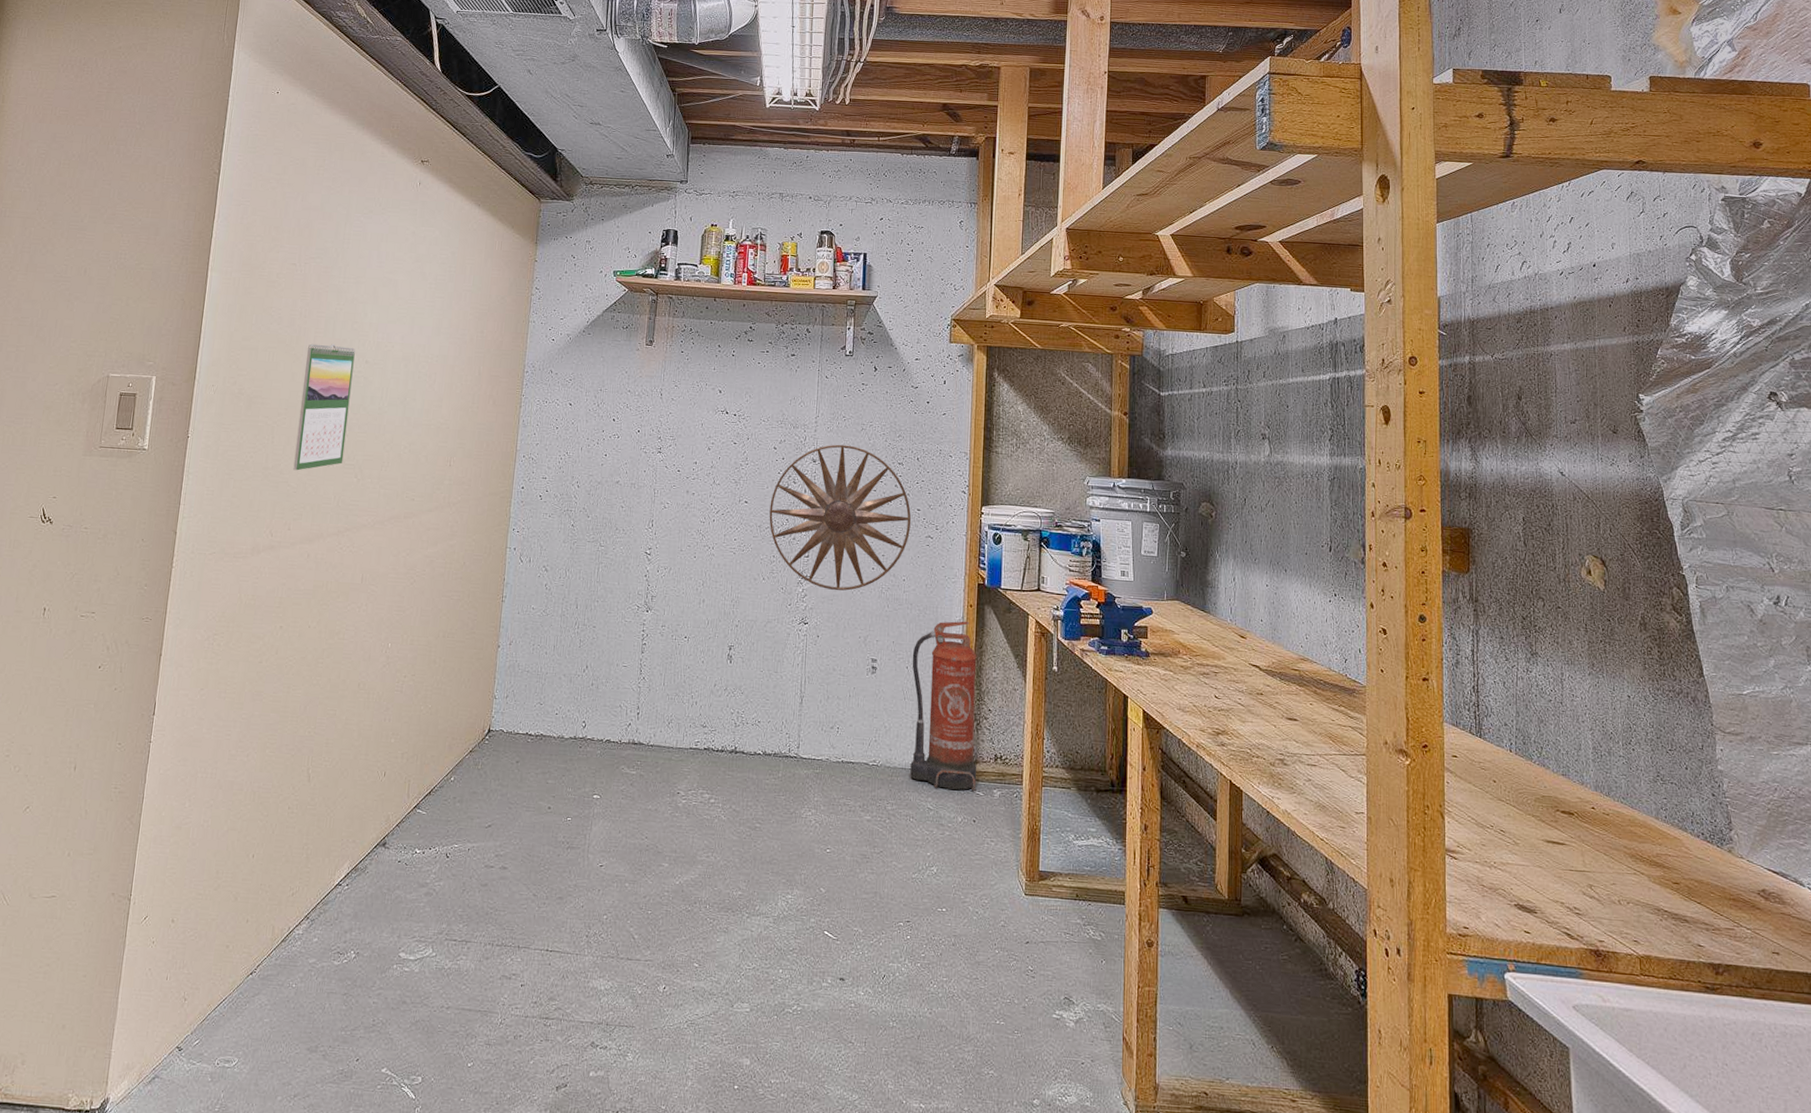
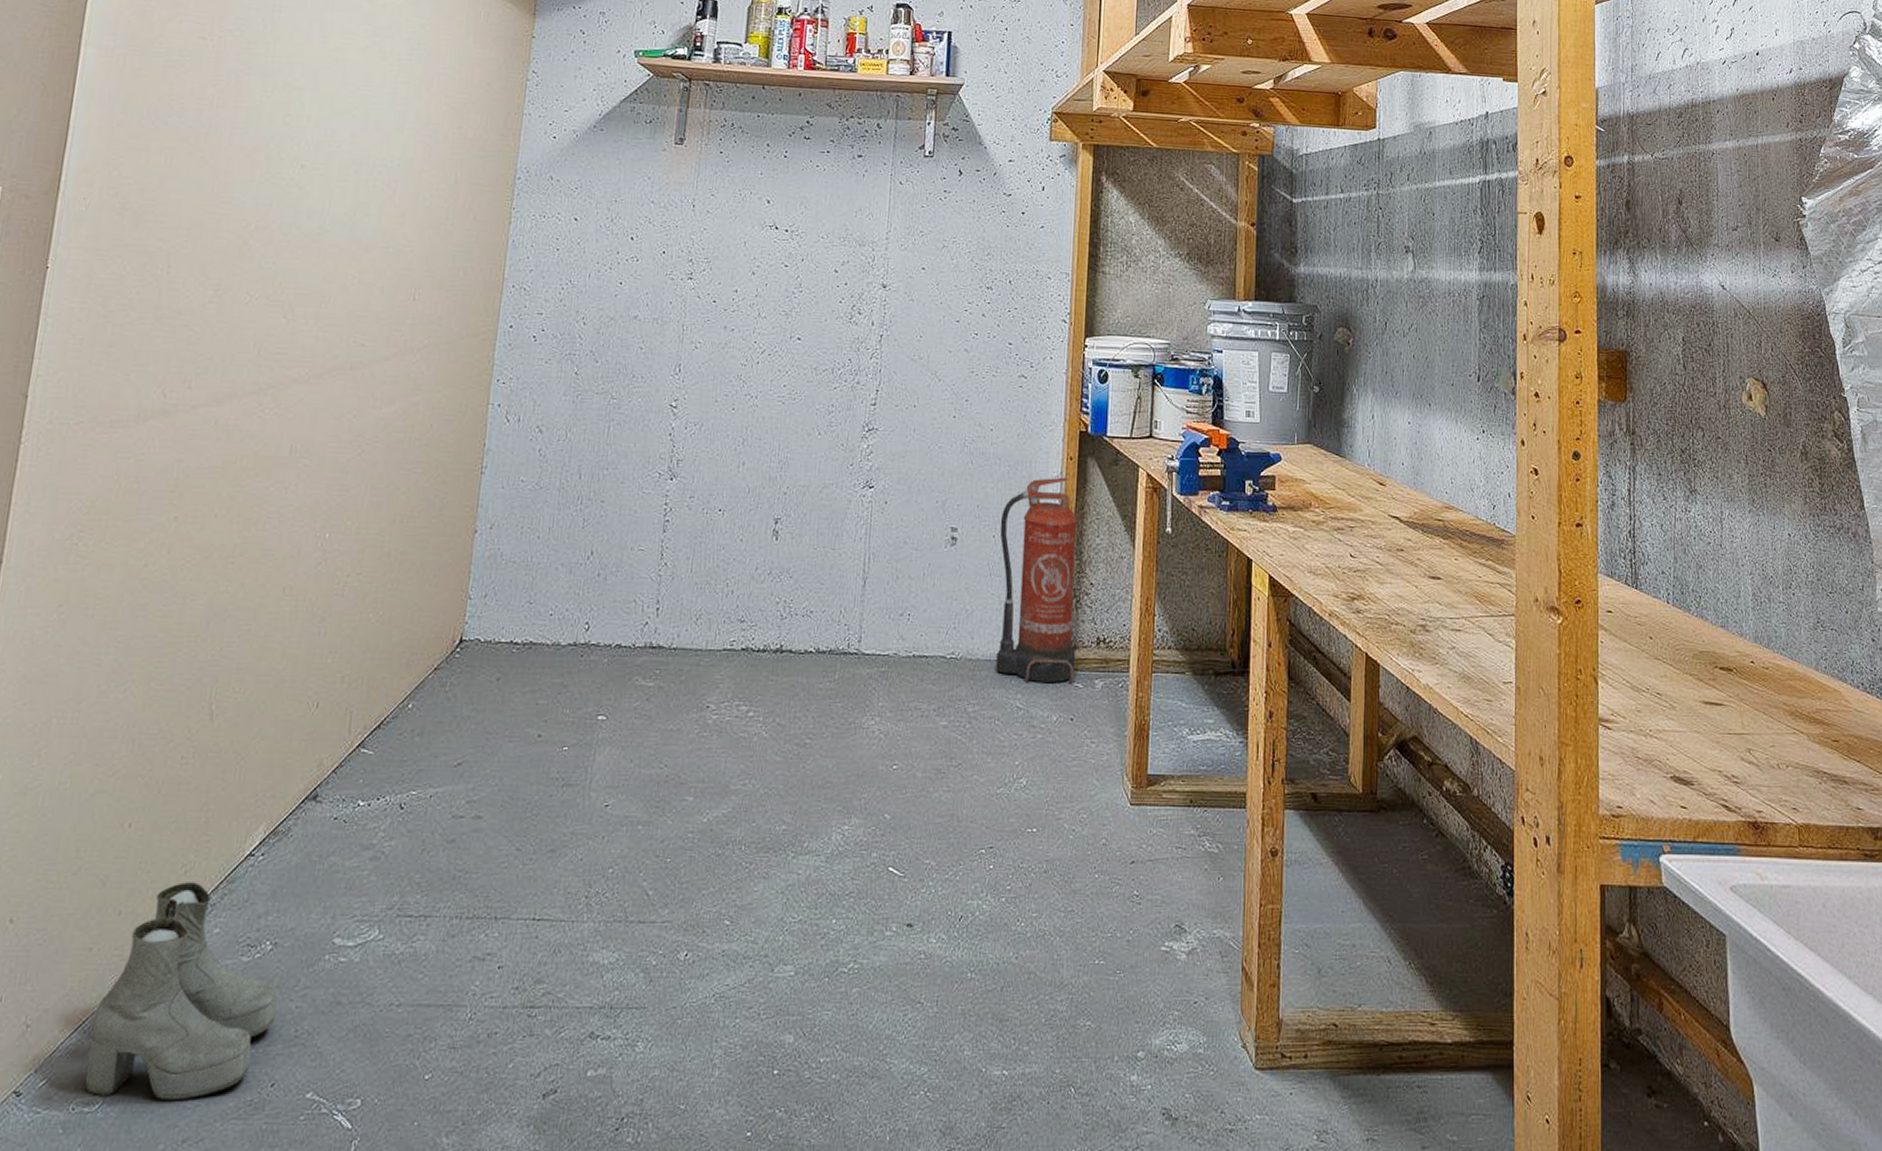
boots: none [226,901,360,1065] -> present [85,882,278,1101]
calendar: present [293,343,355,471] -> none [197,142,287,310]
wall art: present [769,444,912,591] -> none [827,265,1002,446]

